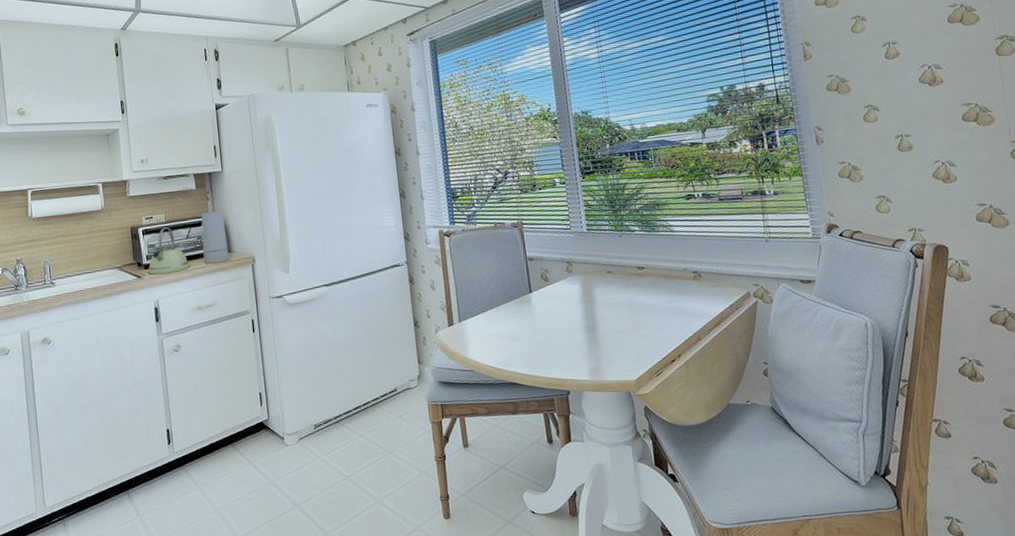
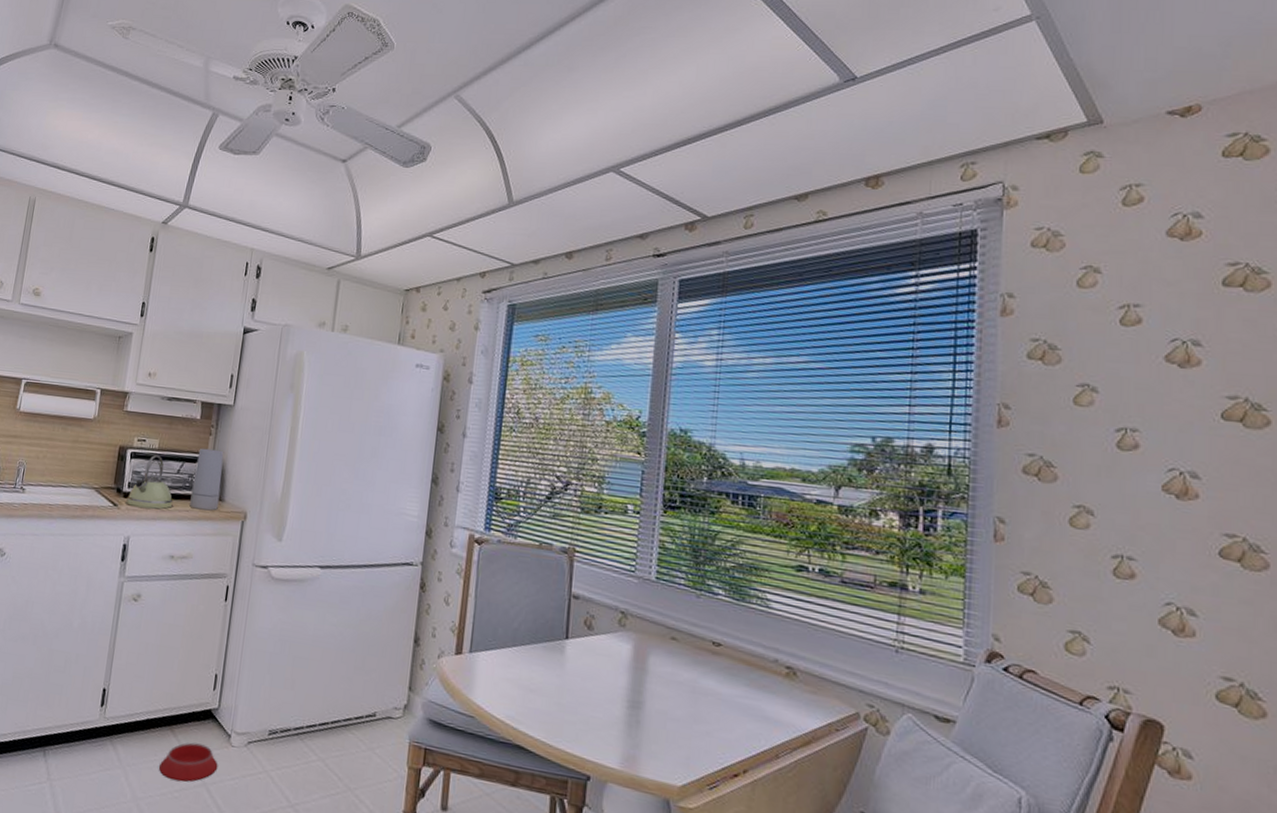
pet bowl: none [230,451,279,486] -> present [159,742,218,782]

